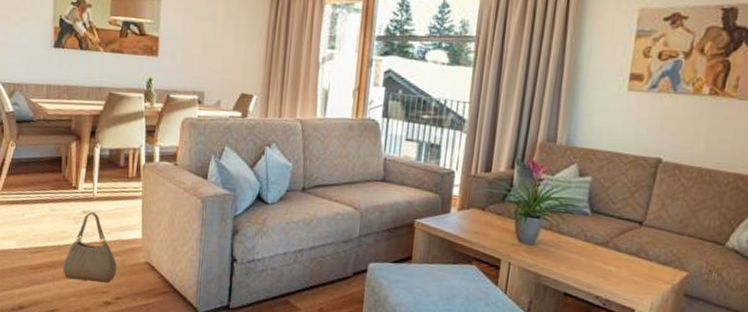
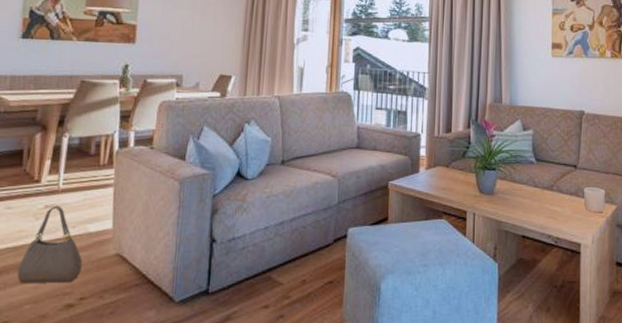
mug: none [645,247,677,279] -> present [583,186,606,213]

